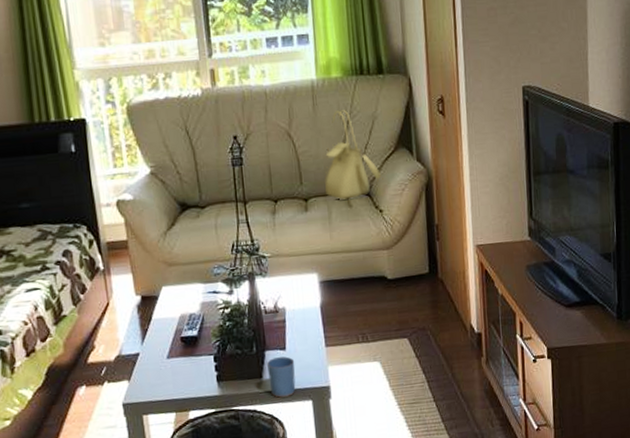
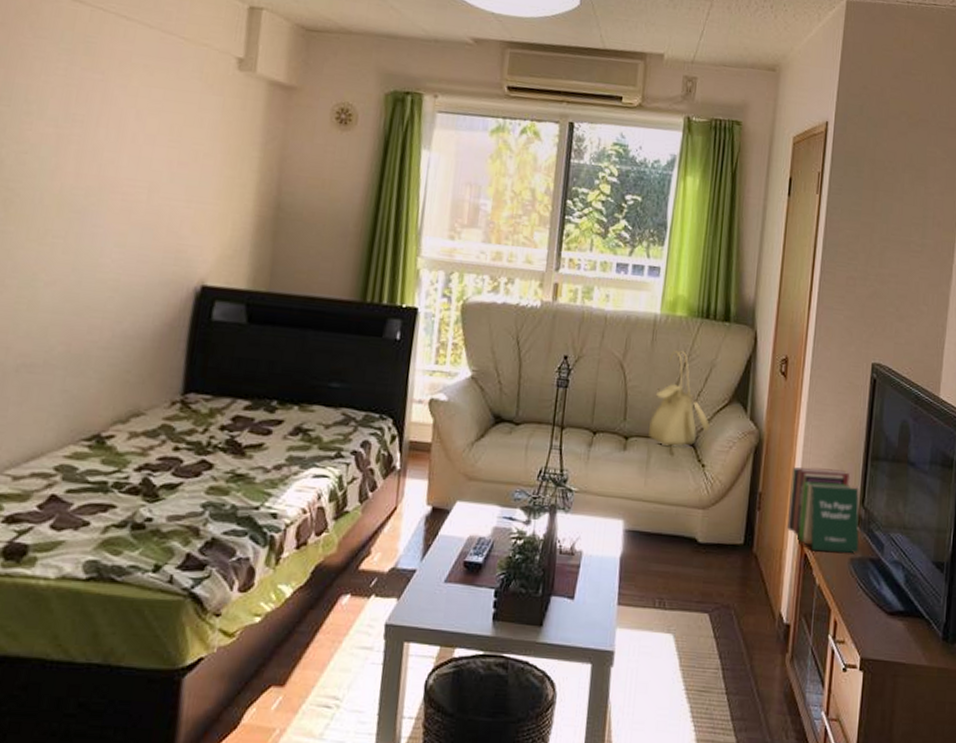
mug: present [266,356,296,398] -> none [548,606,581,654]
books: none [462,190,534,266] -> present [787,467,859,553]

